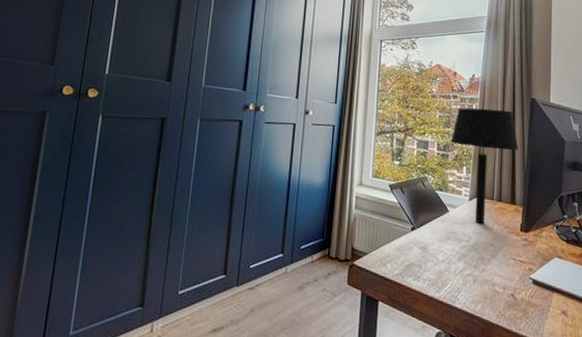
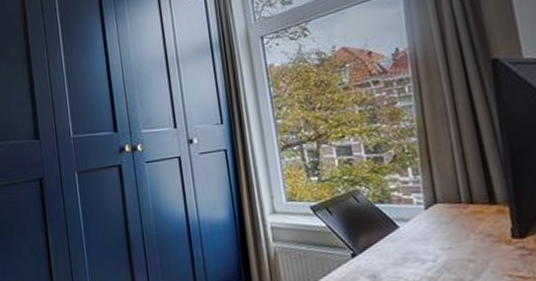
table lamp: present [450,107,518,224] -> none [381,82,486,237]

